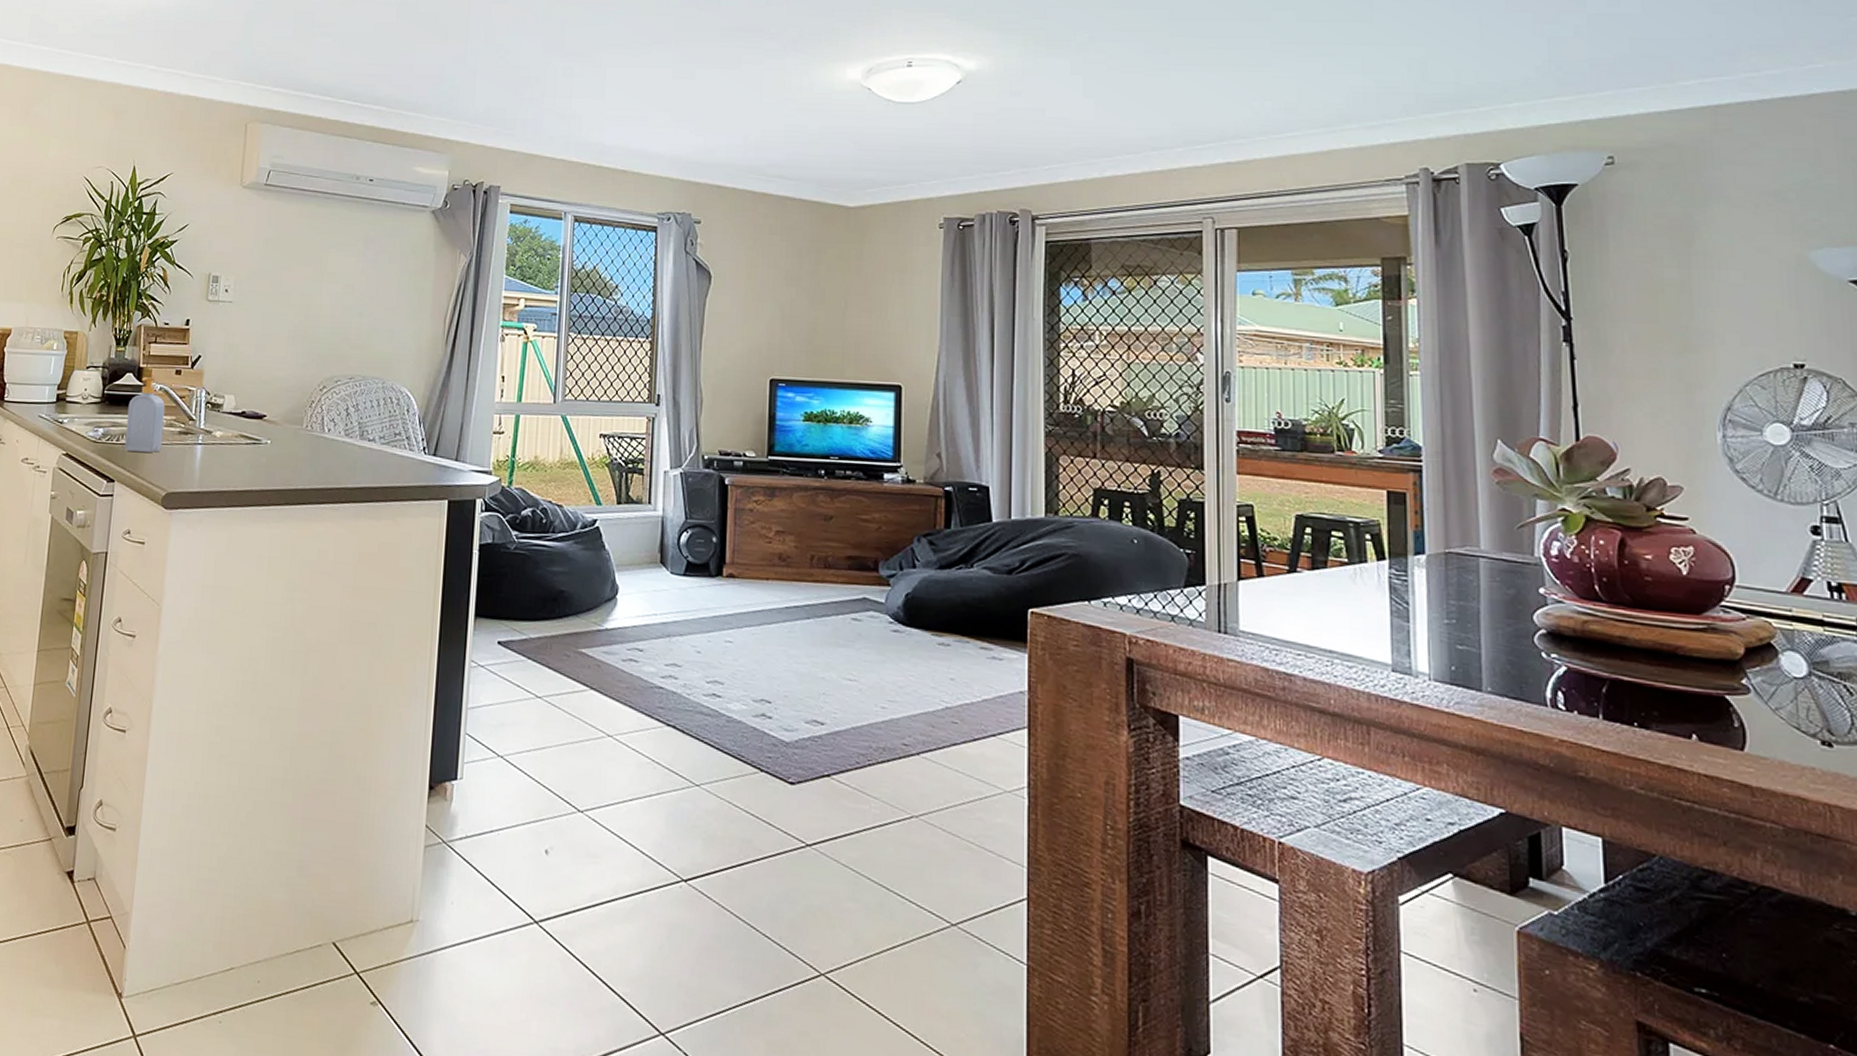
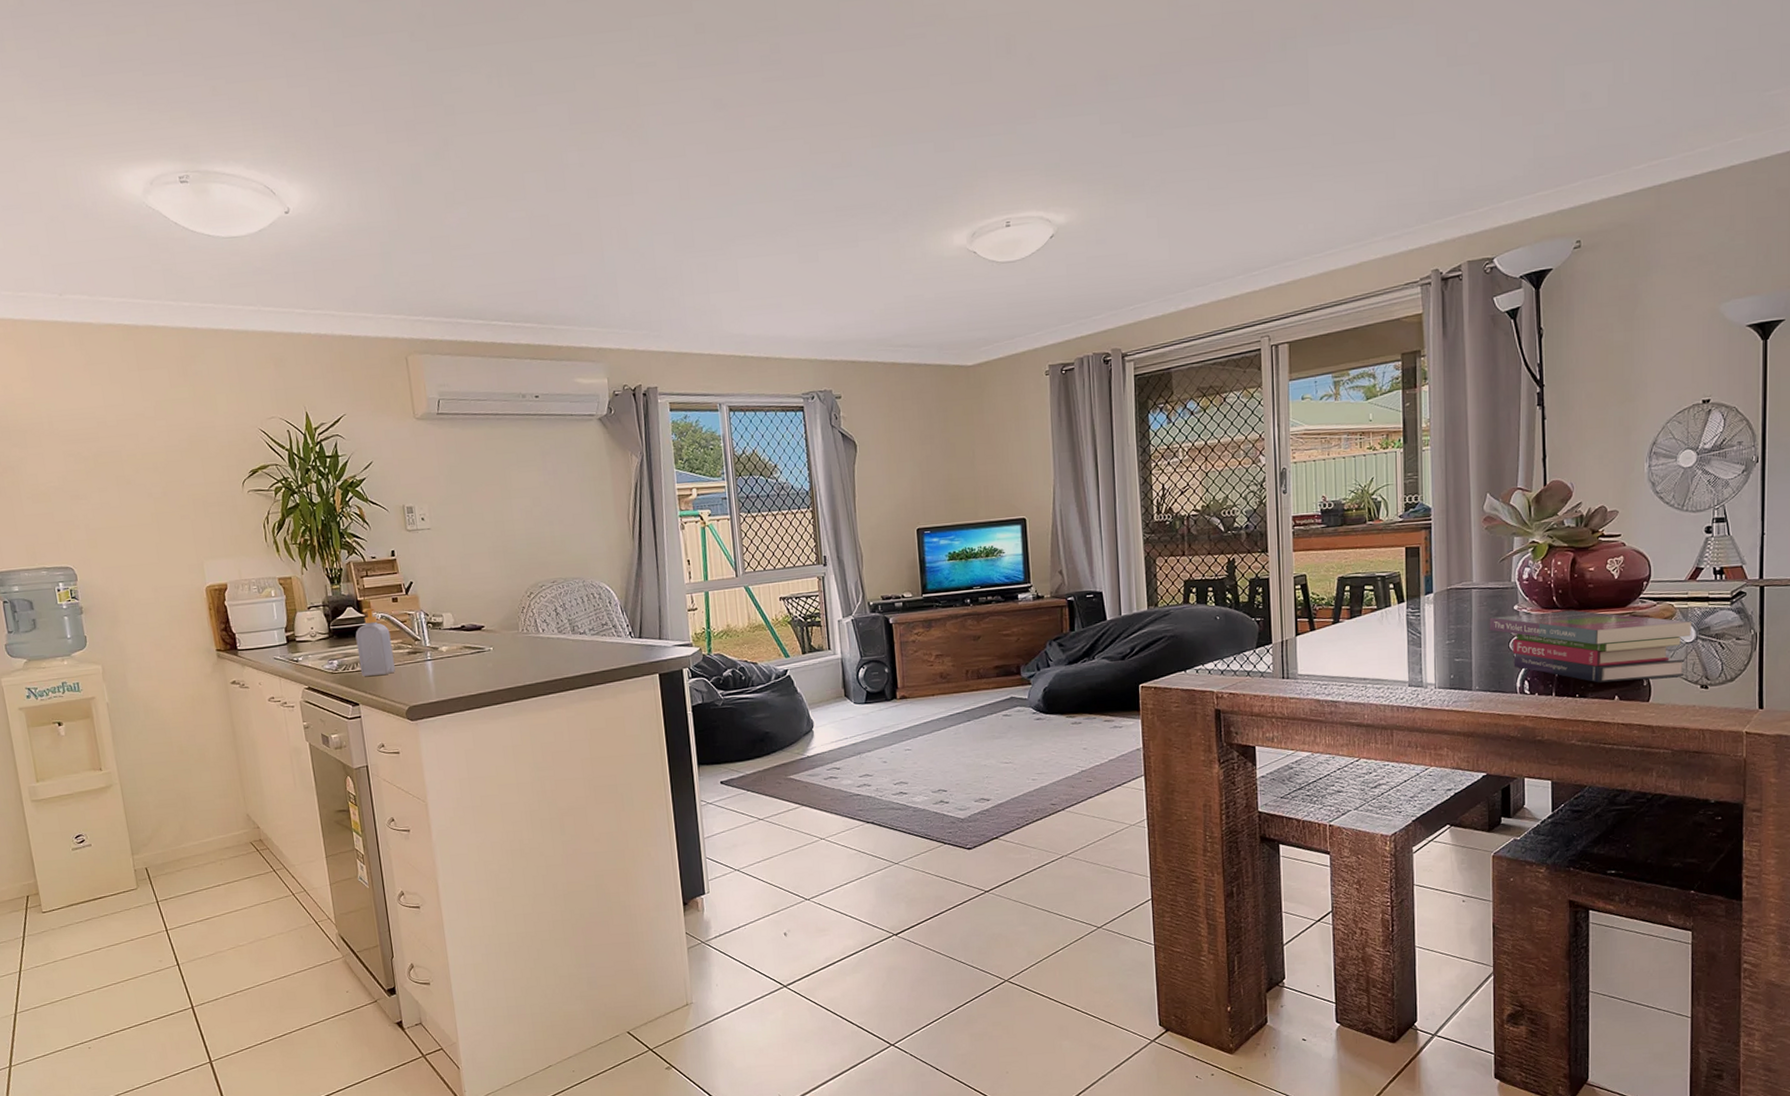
books: none [1504,598,1801,723] -> present [1489,610,1691,683]

